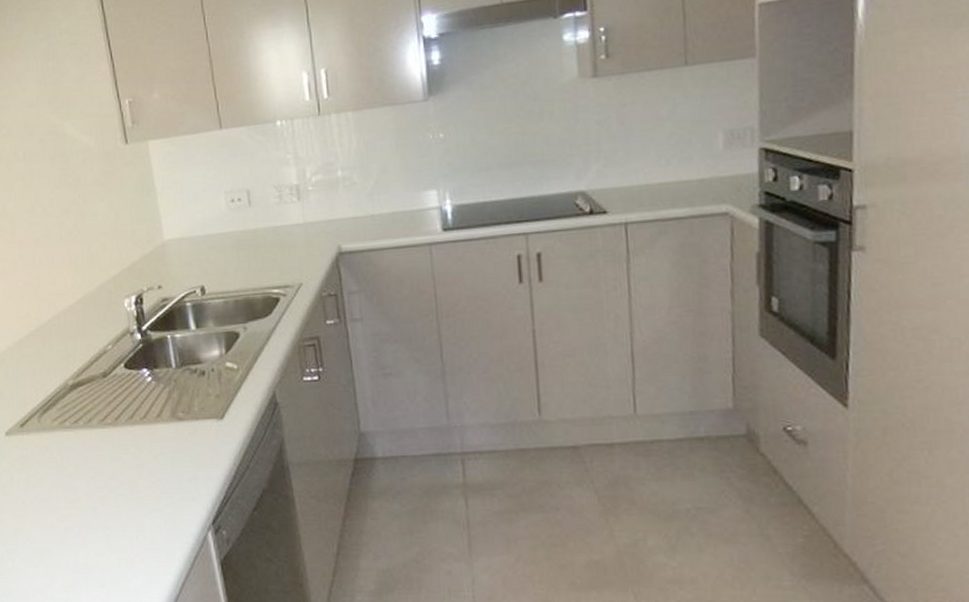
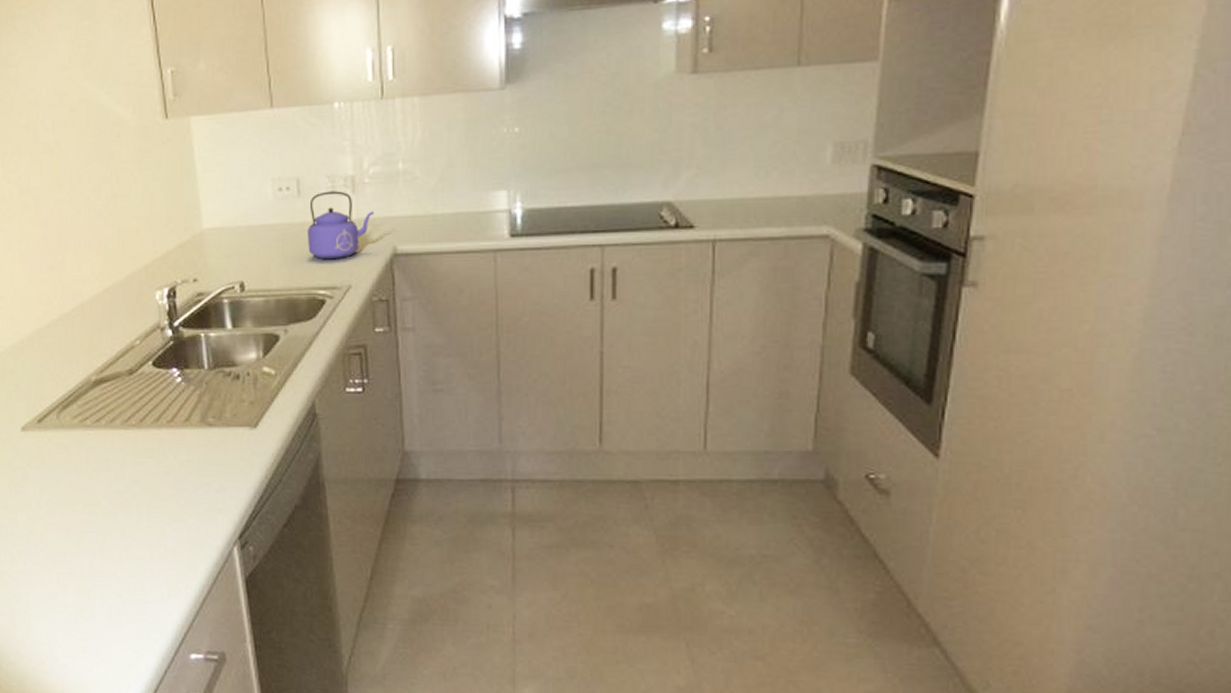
kettle: none [259,199,318,262] -> present [307,191,374,260]

